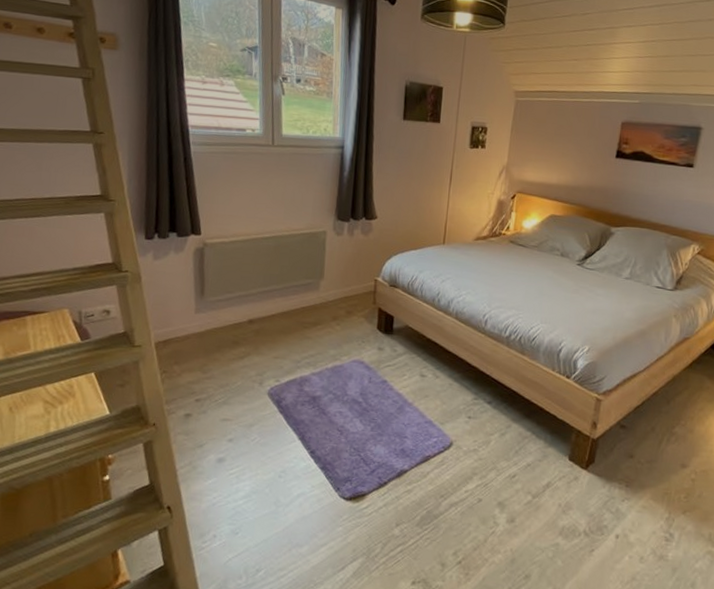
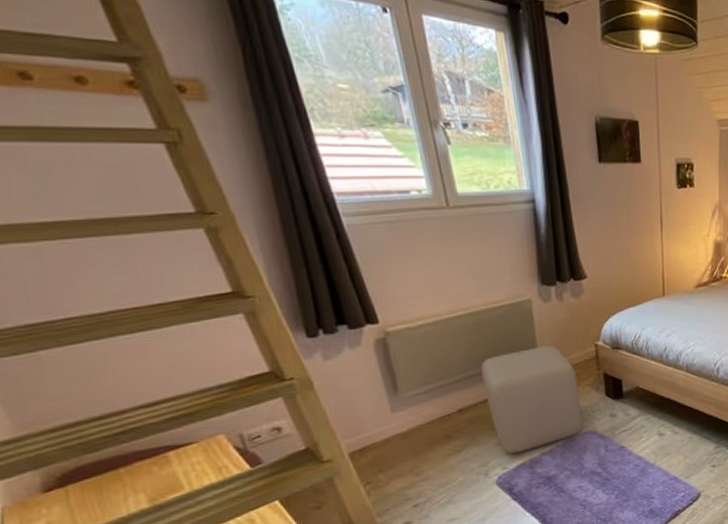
pouf: none [273,274,354,369] -> present [481,345,583,454]

